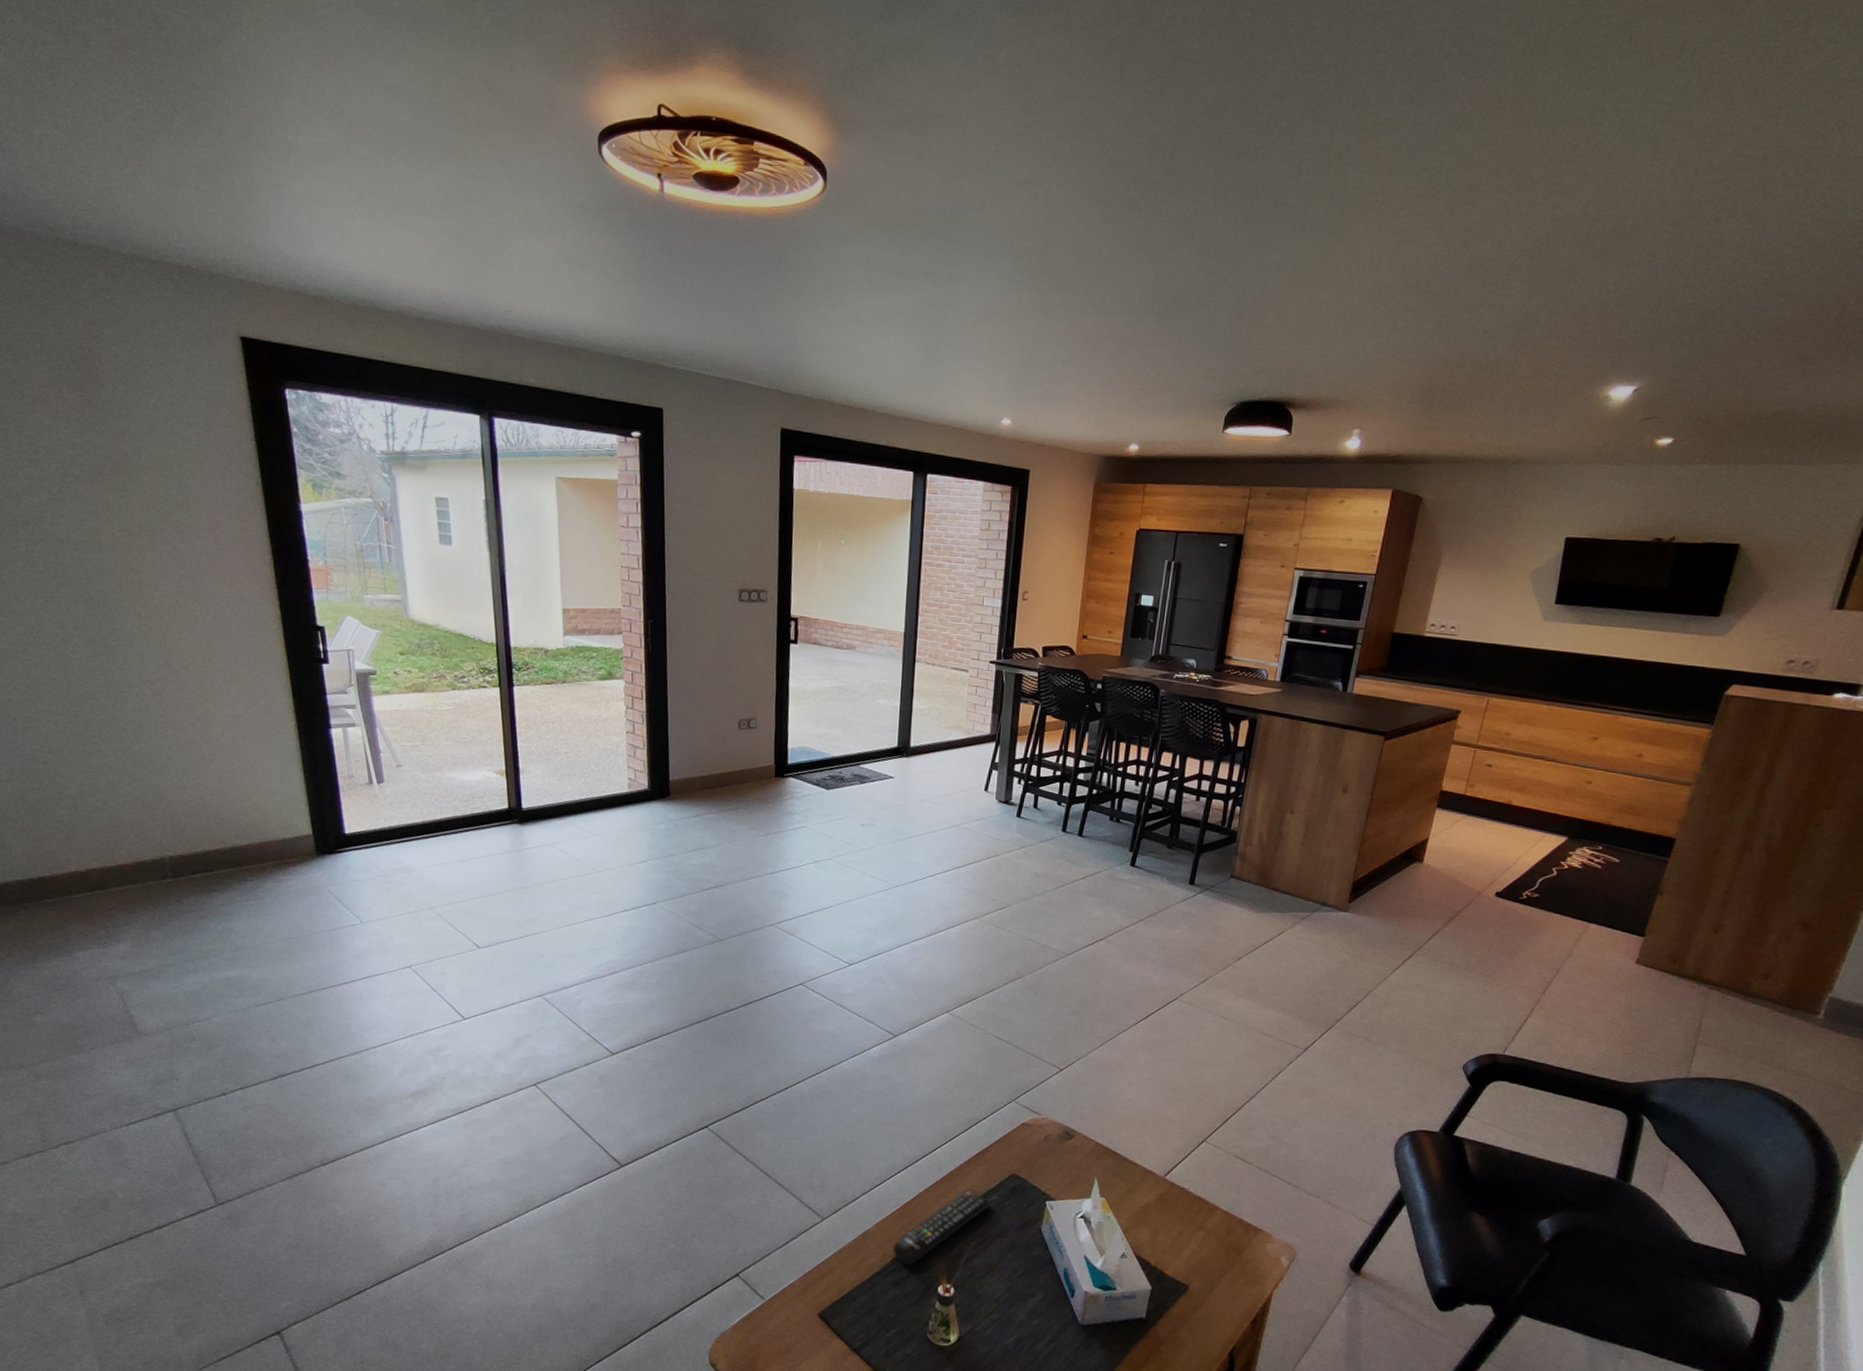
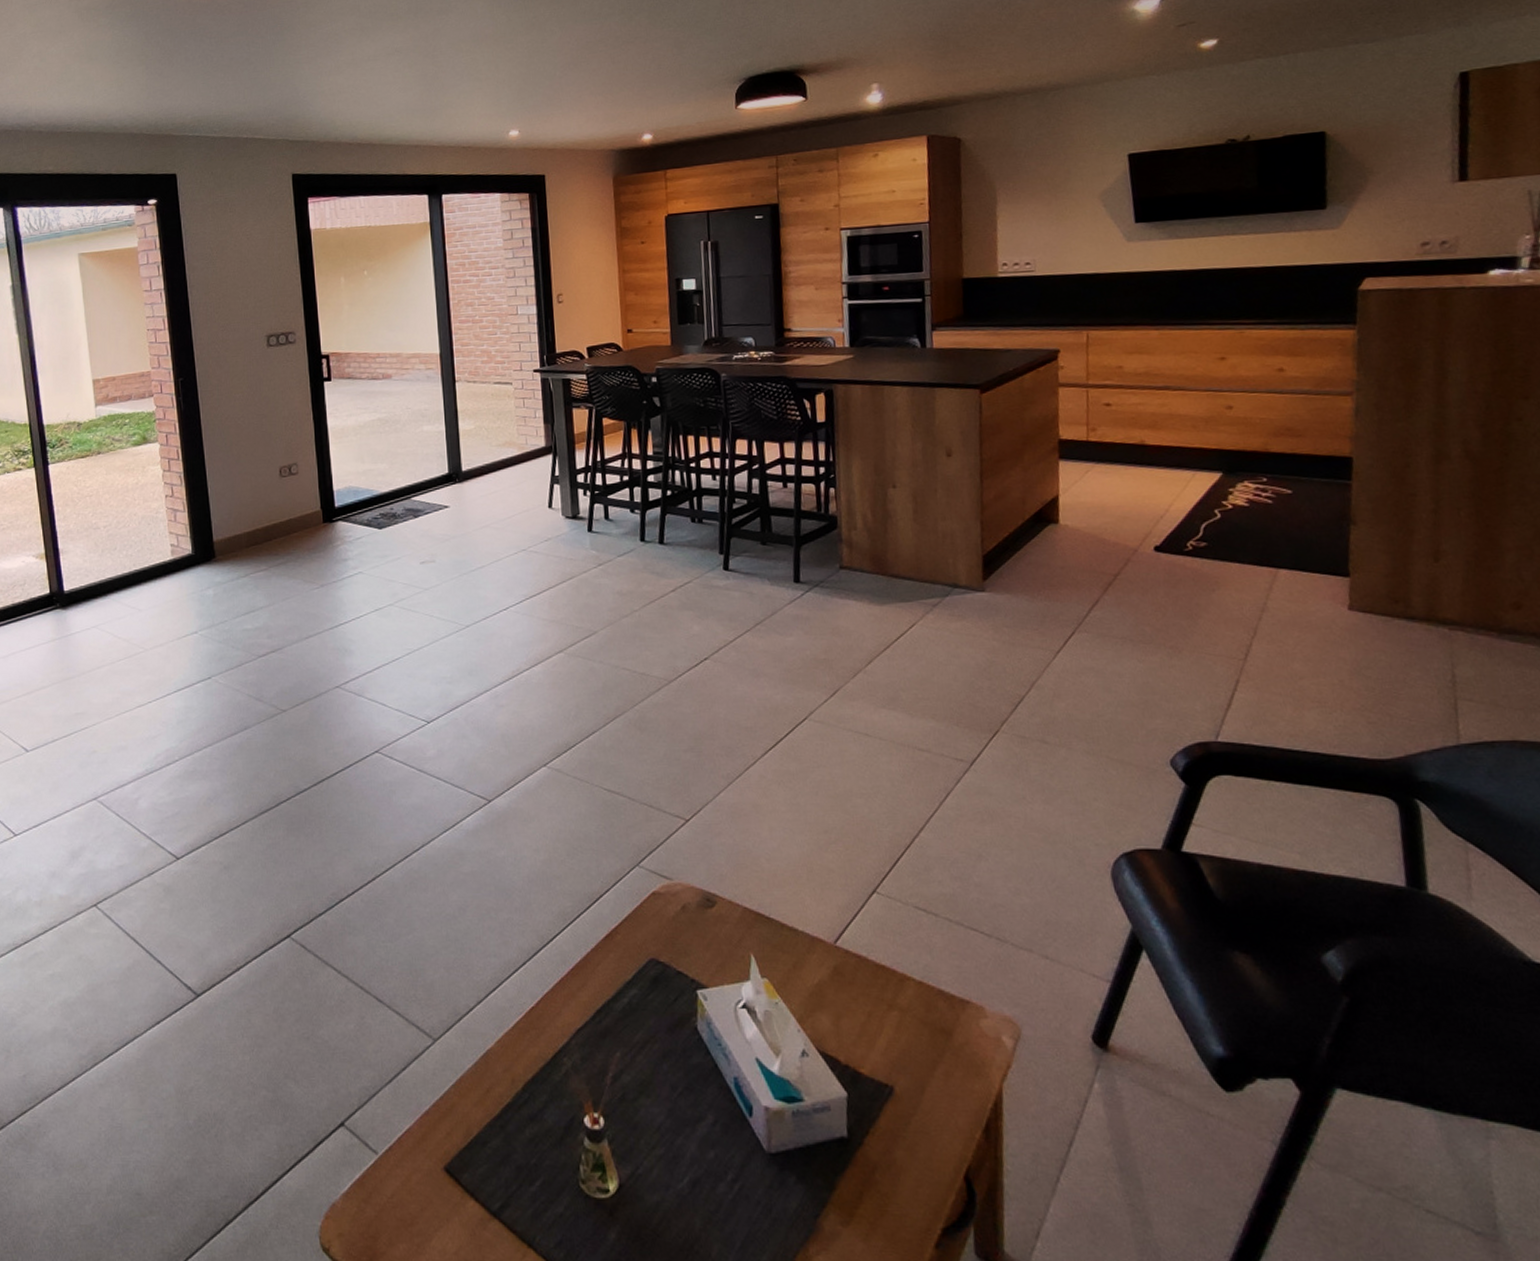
remote control: present [893,1189,992,1266] -> none [522,983,632,1092]

